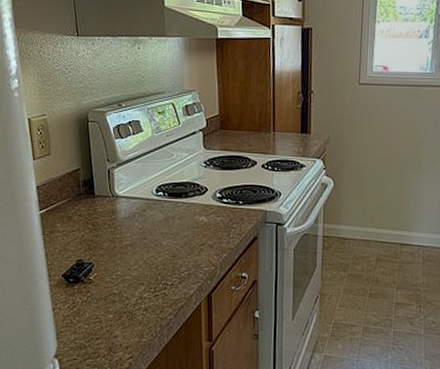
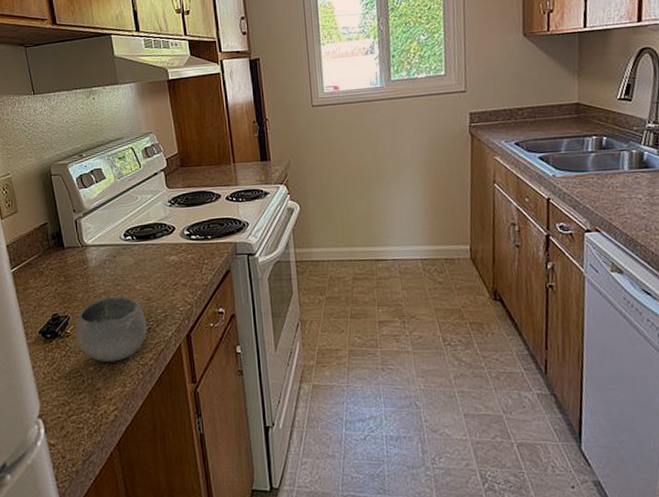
bowl: none [98,249,170,313] -> present [75,297,147,362]

